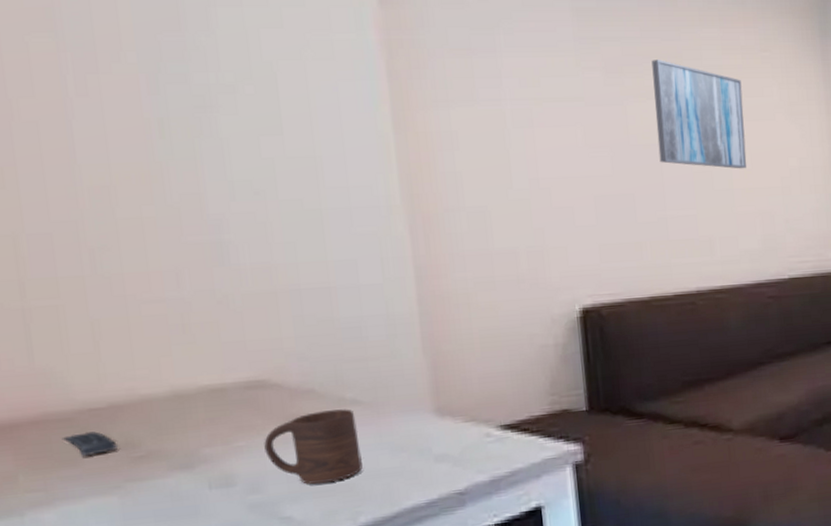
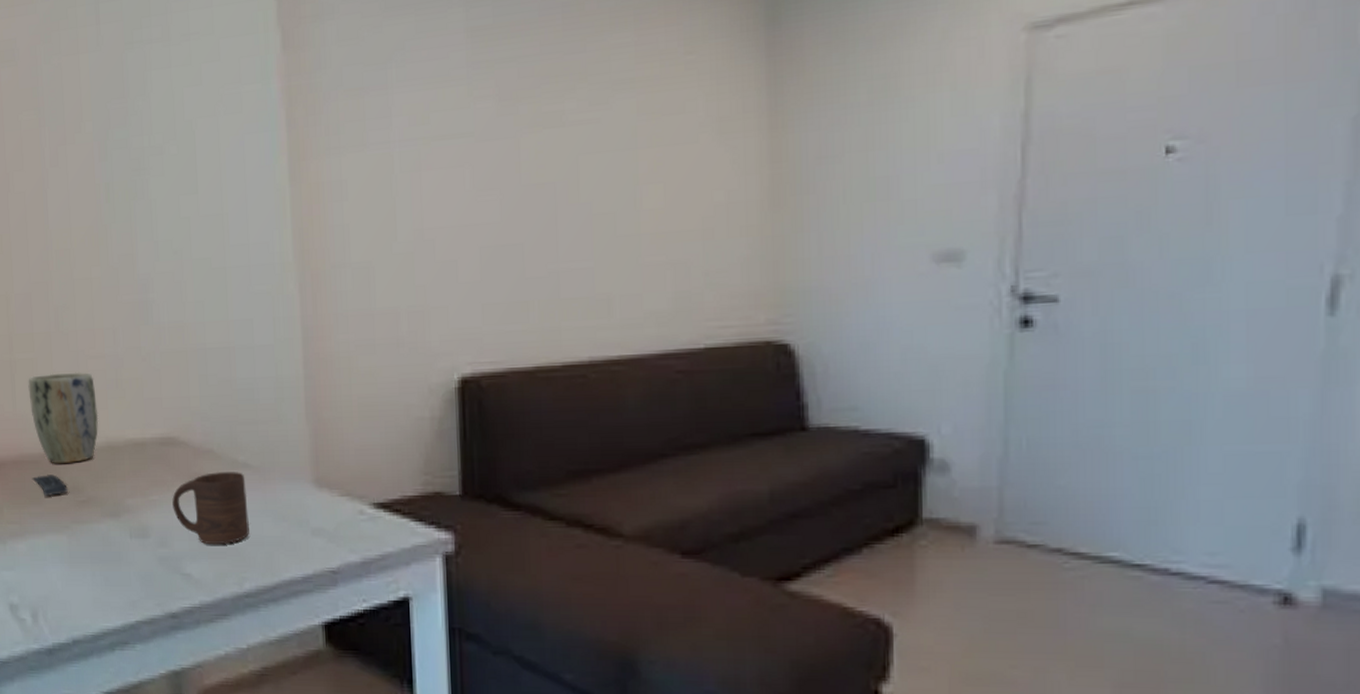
plant pot: none [51,318,160,420] -> present [28,372,99,464]
wall art: present [651,60,747,169] -> none [551,78,659,209]

